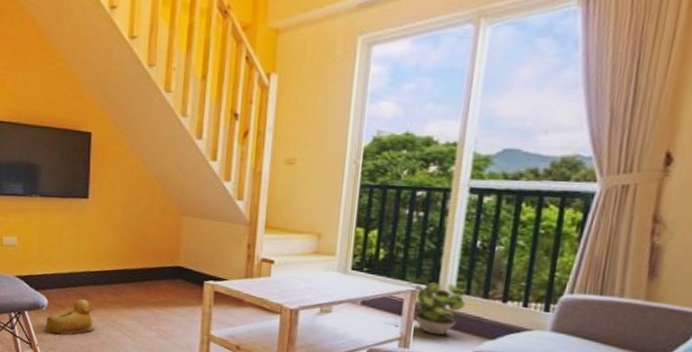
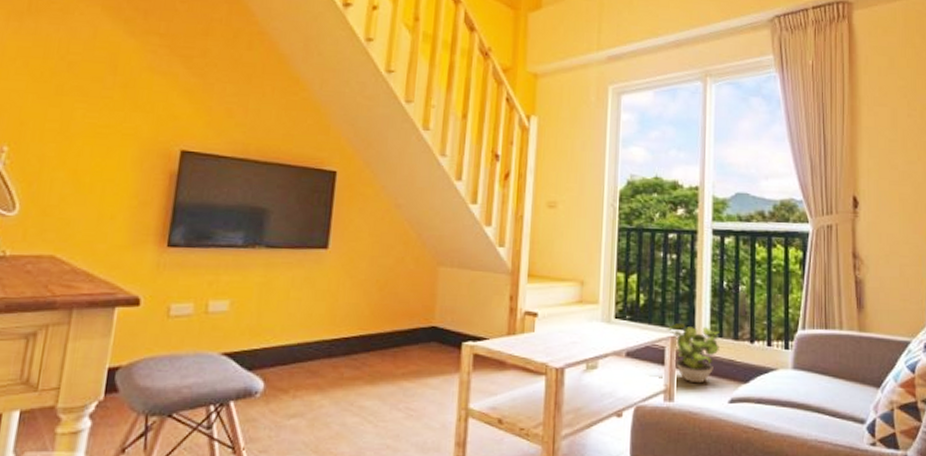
rubber duck: present [45,298,94,336] -> none [256,377,326,430]

